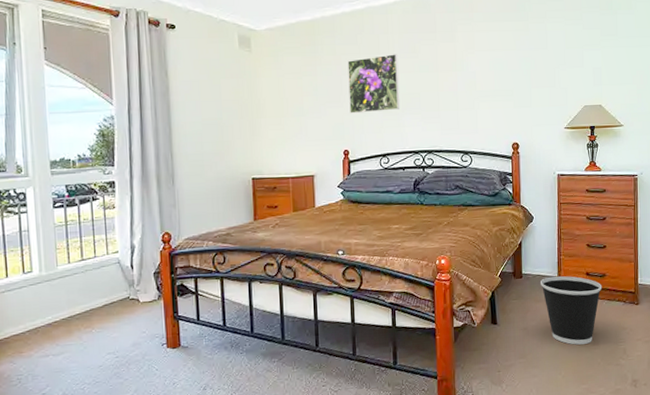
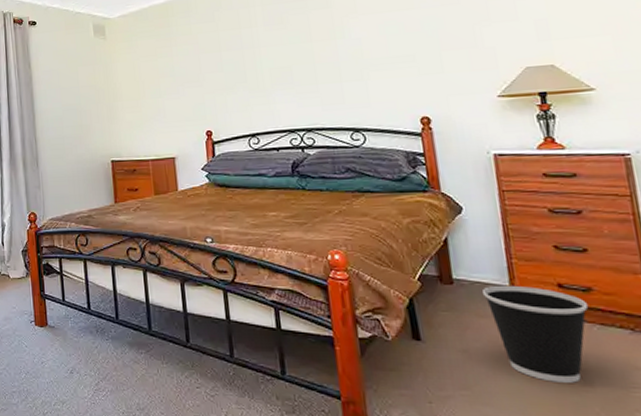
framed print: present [347,54,400,114] -> none [205,27,268,93]

